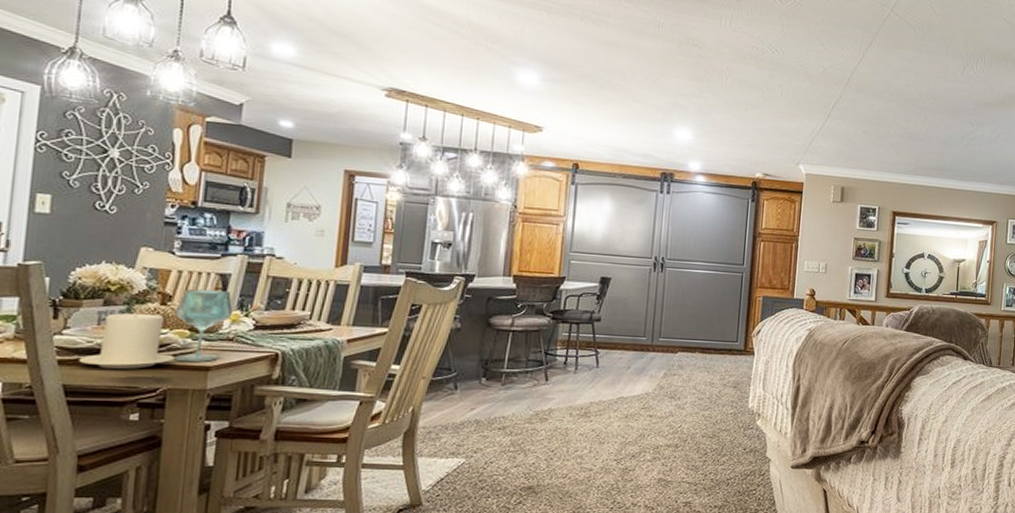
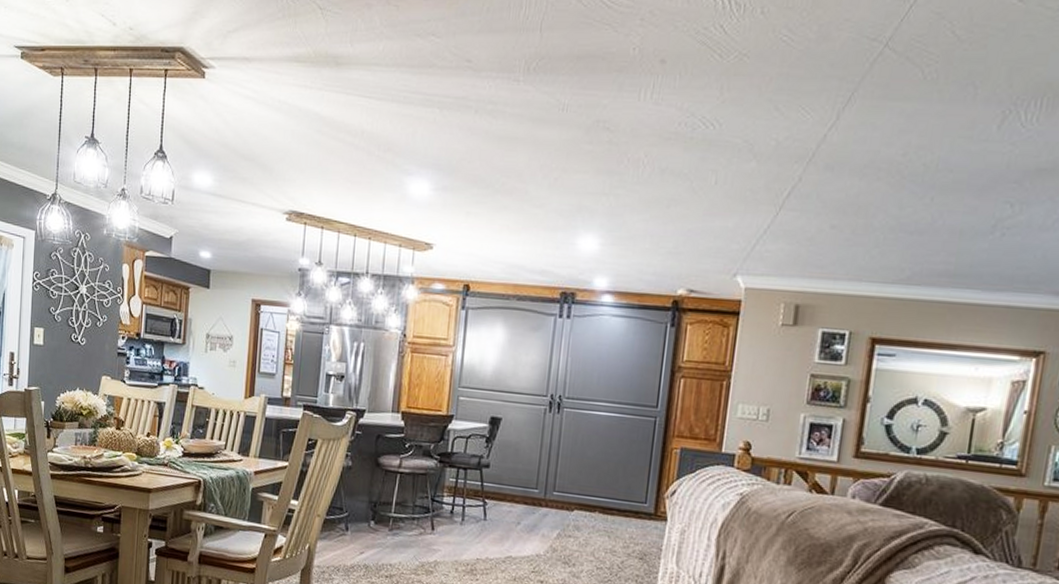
candle: present [78,313,174,369] -> none [63,435,126,486]
wine glass: present [174,288,233,363] -> none [126,415,167,484]

